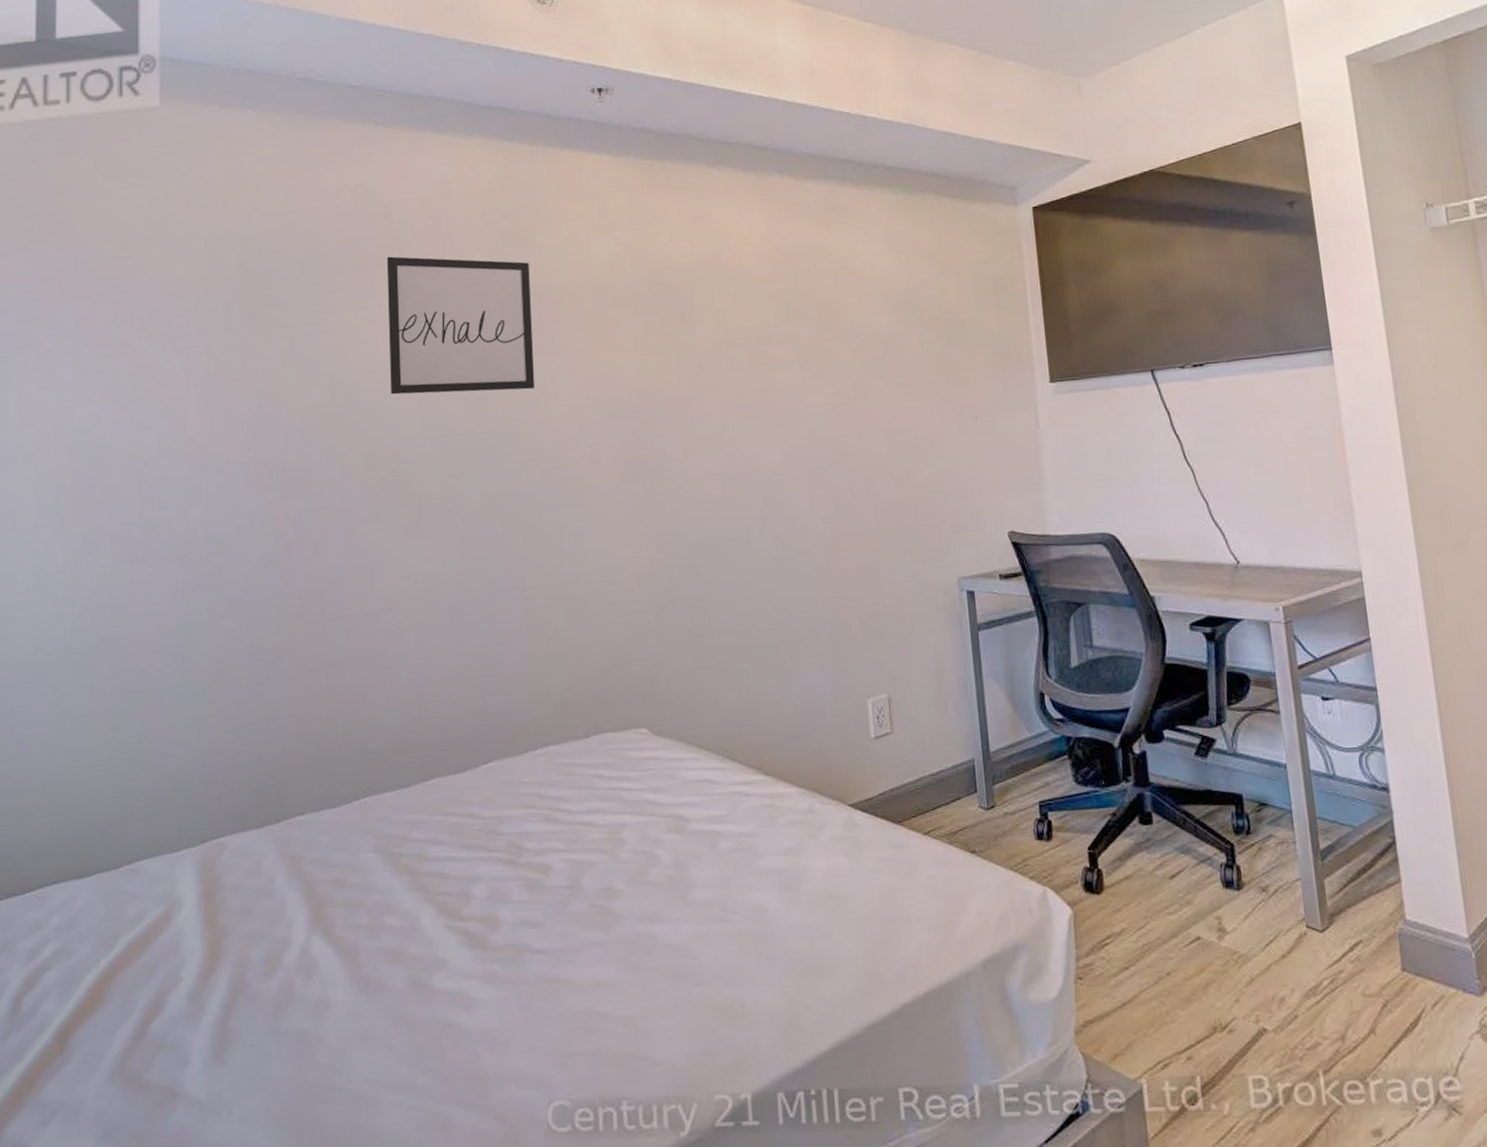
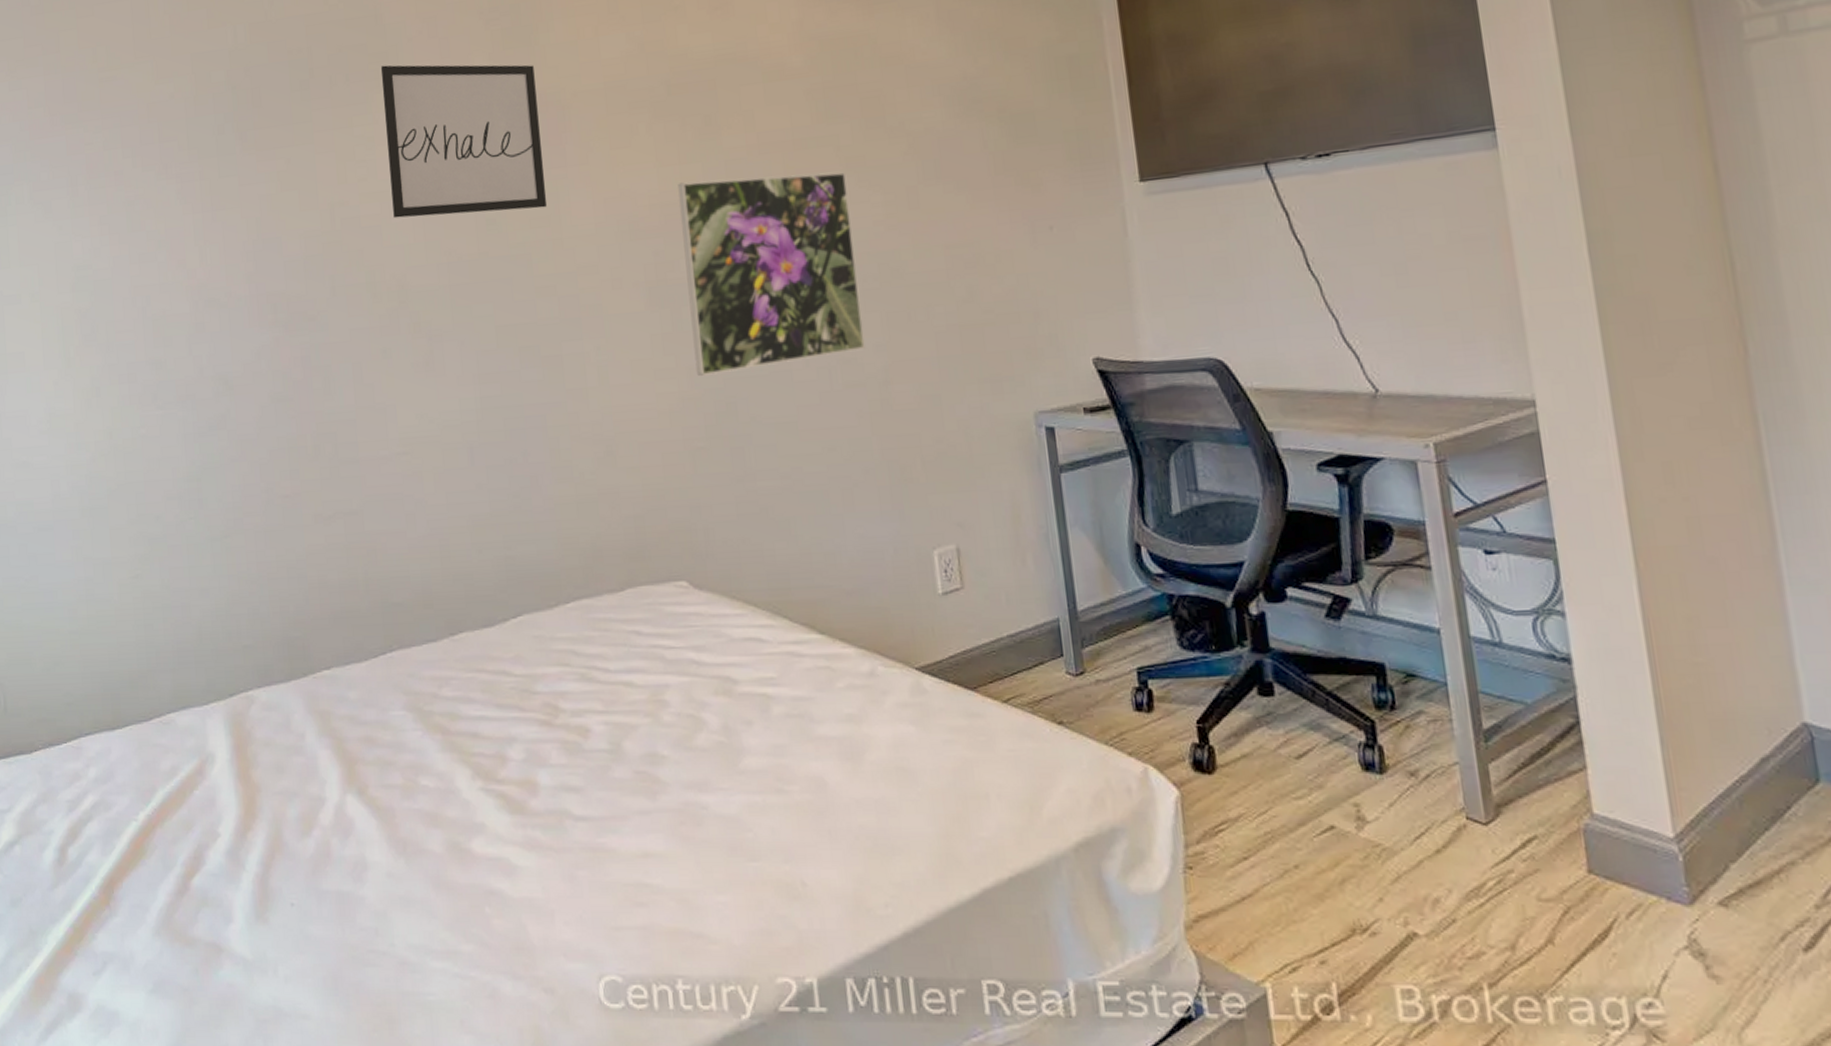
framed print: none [654,366,814,542] -> present [678,172,865,376]

